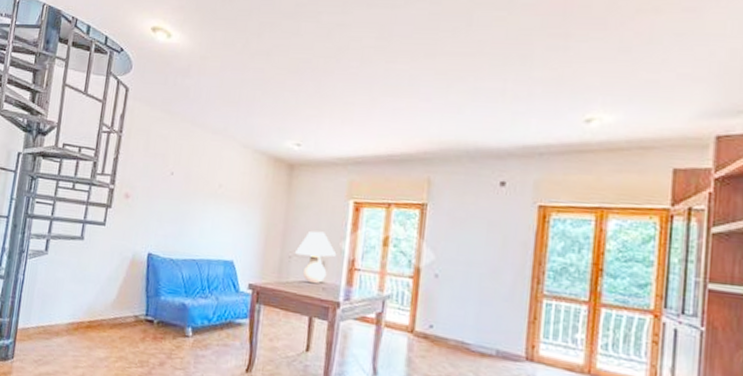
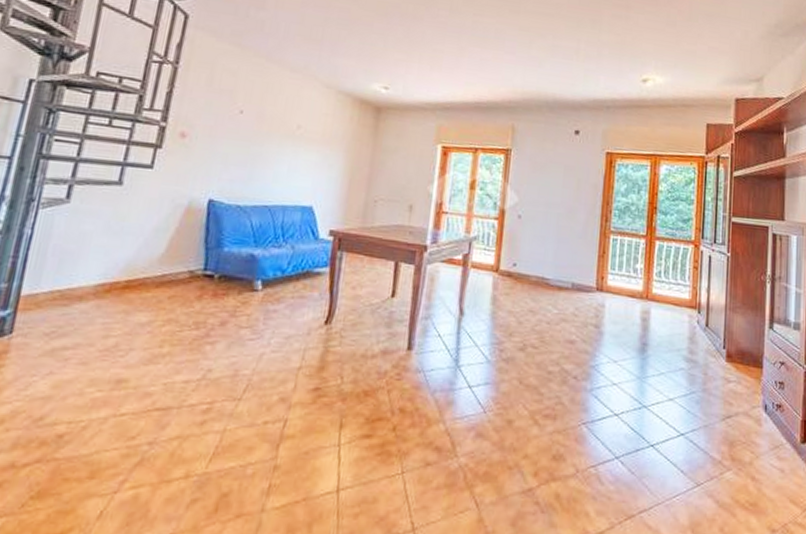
table lamp: present [295,230,337,284] -> none [381,174,425,228]

